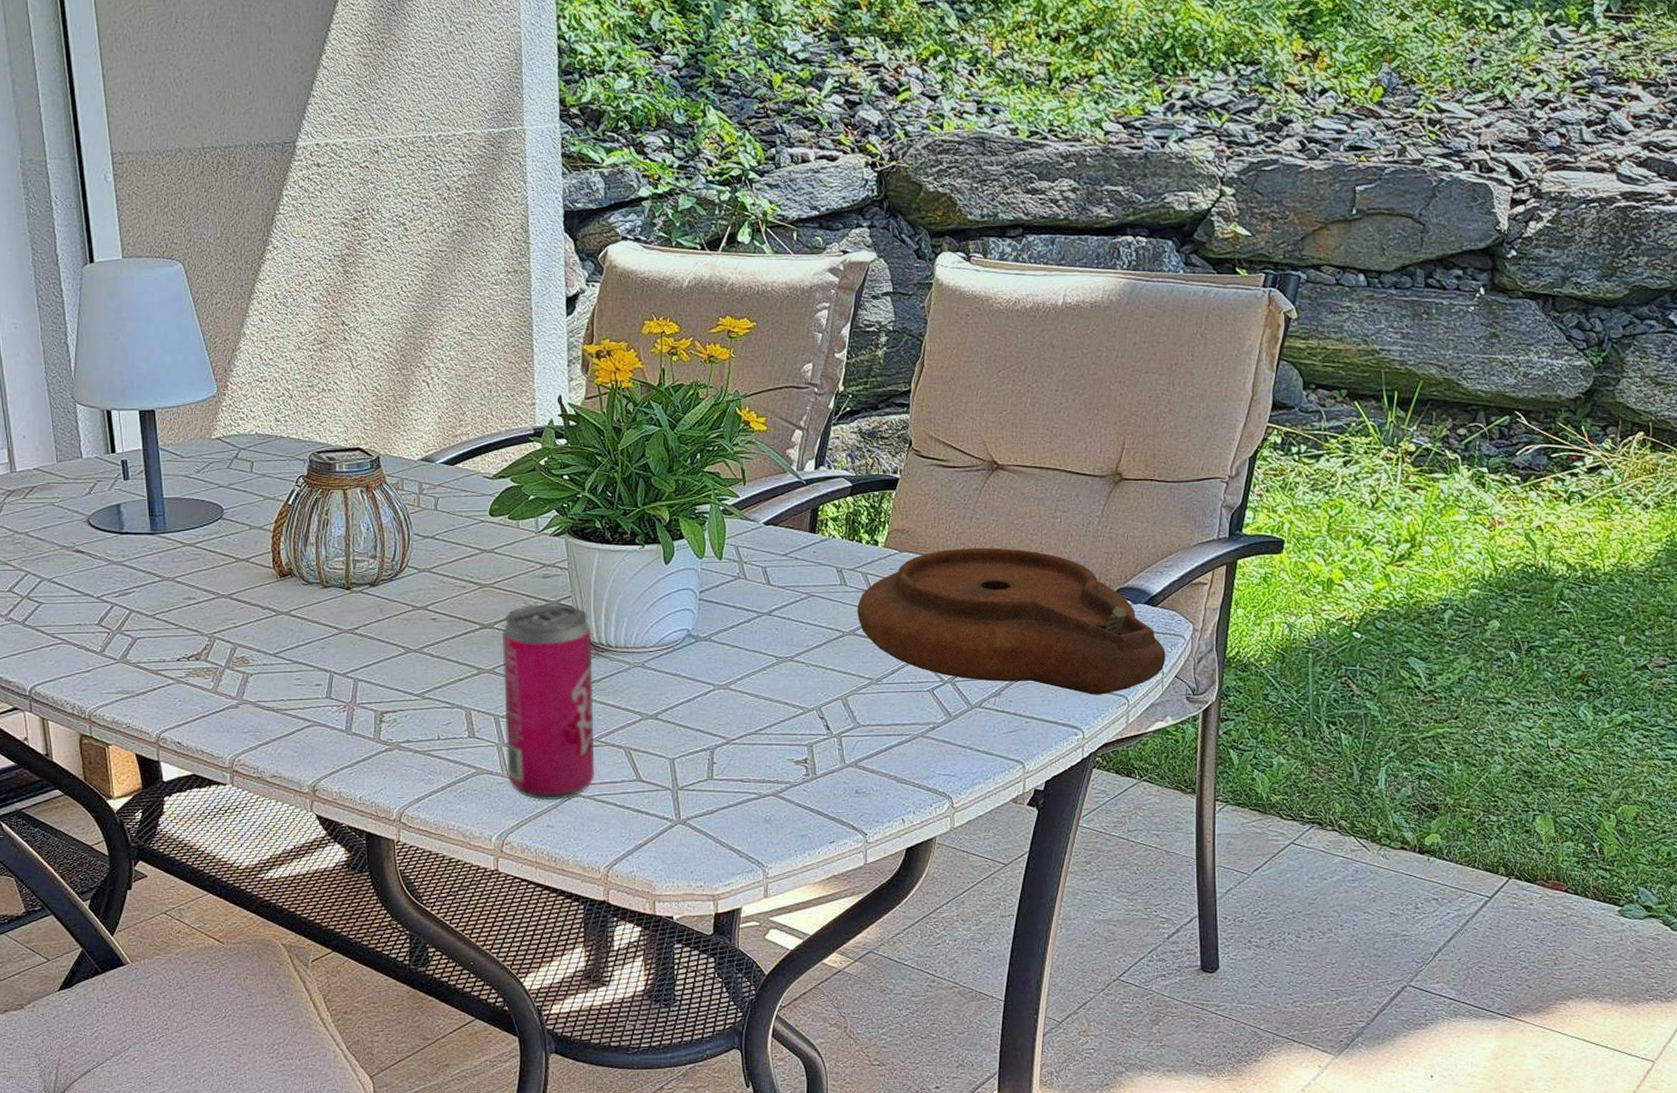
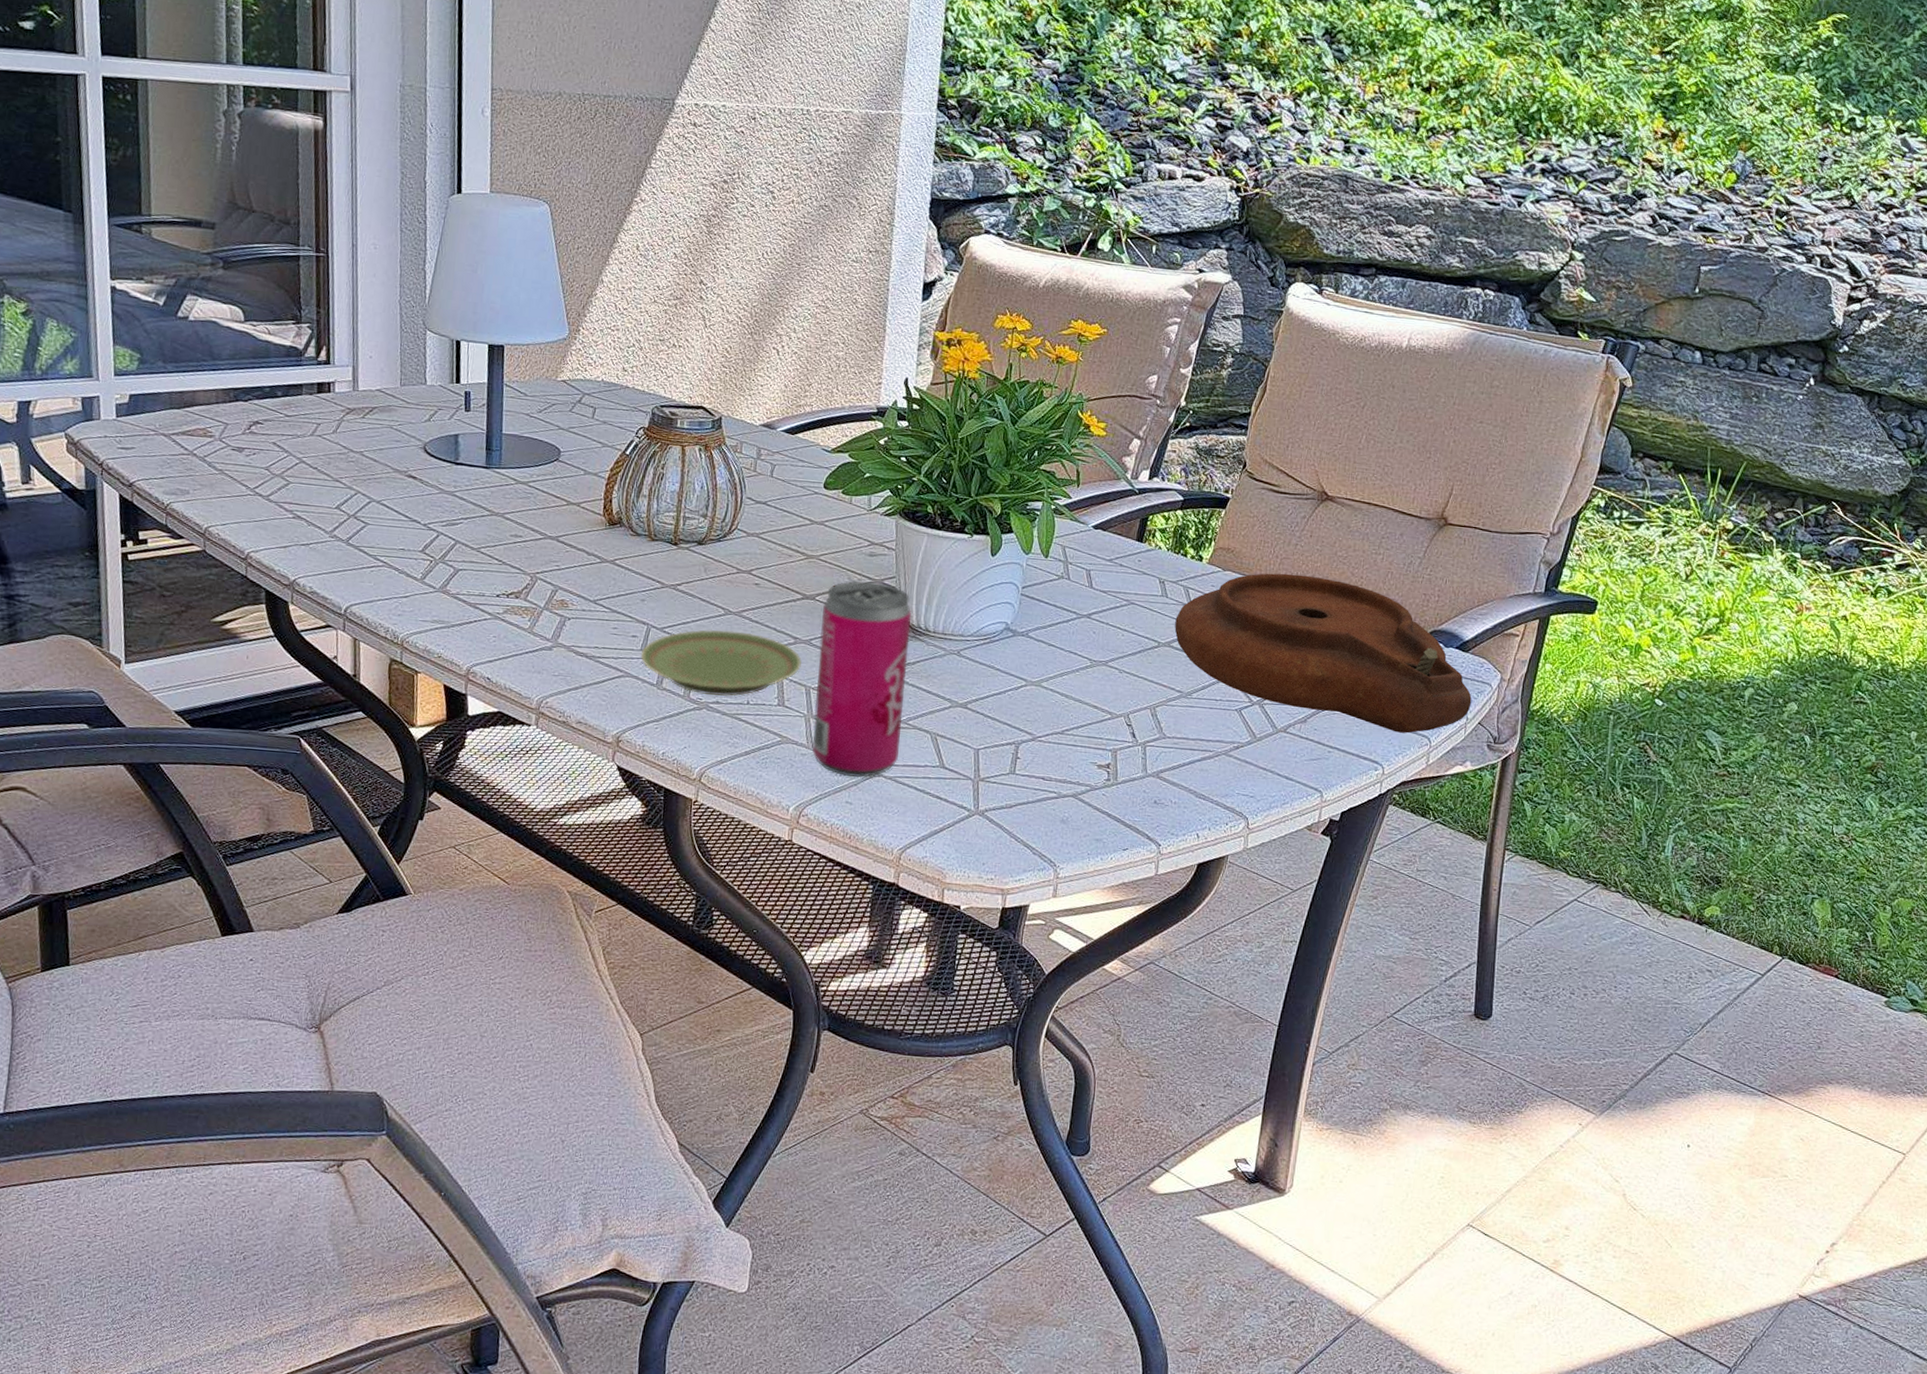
plate: none [326,668,487,734] -> present [640,629,802,696]

